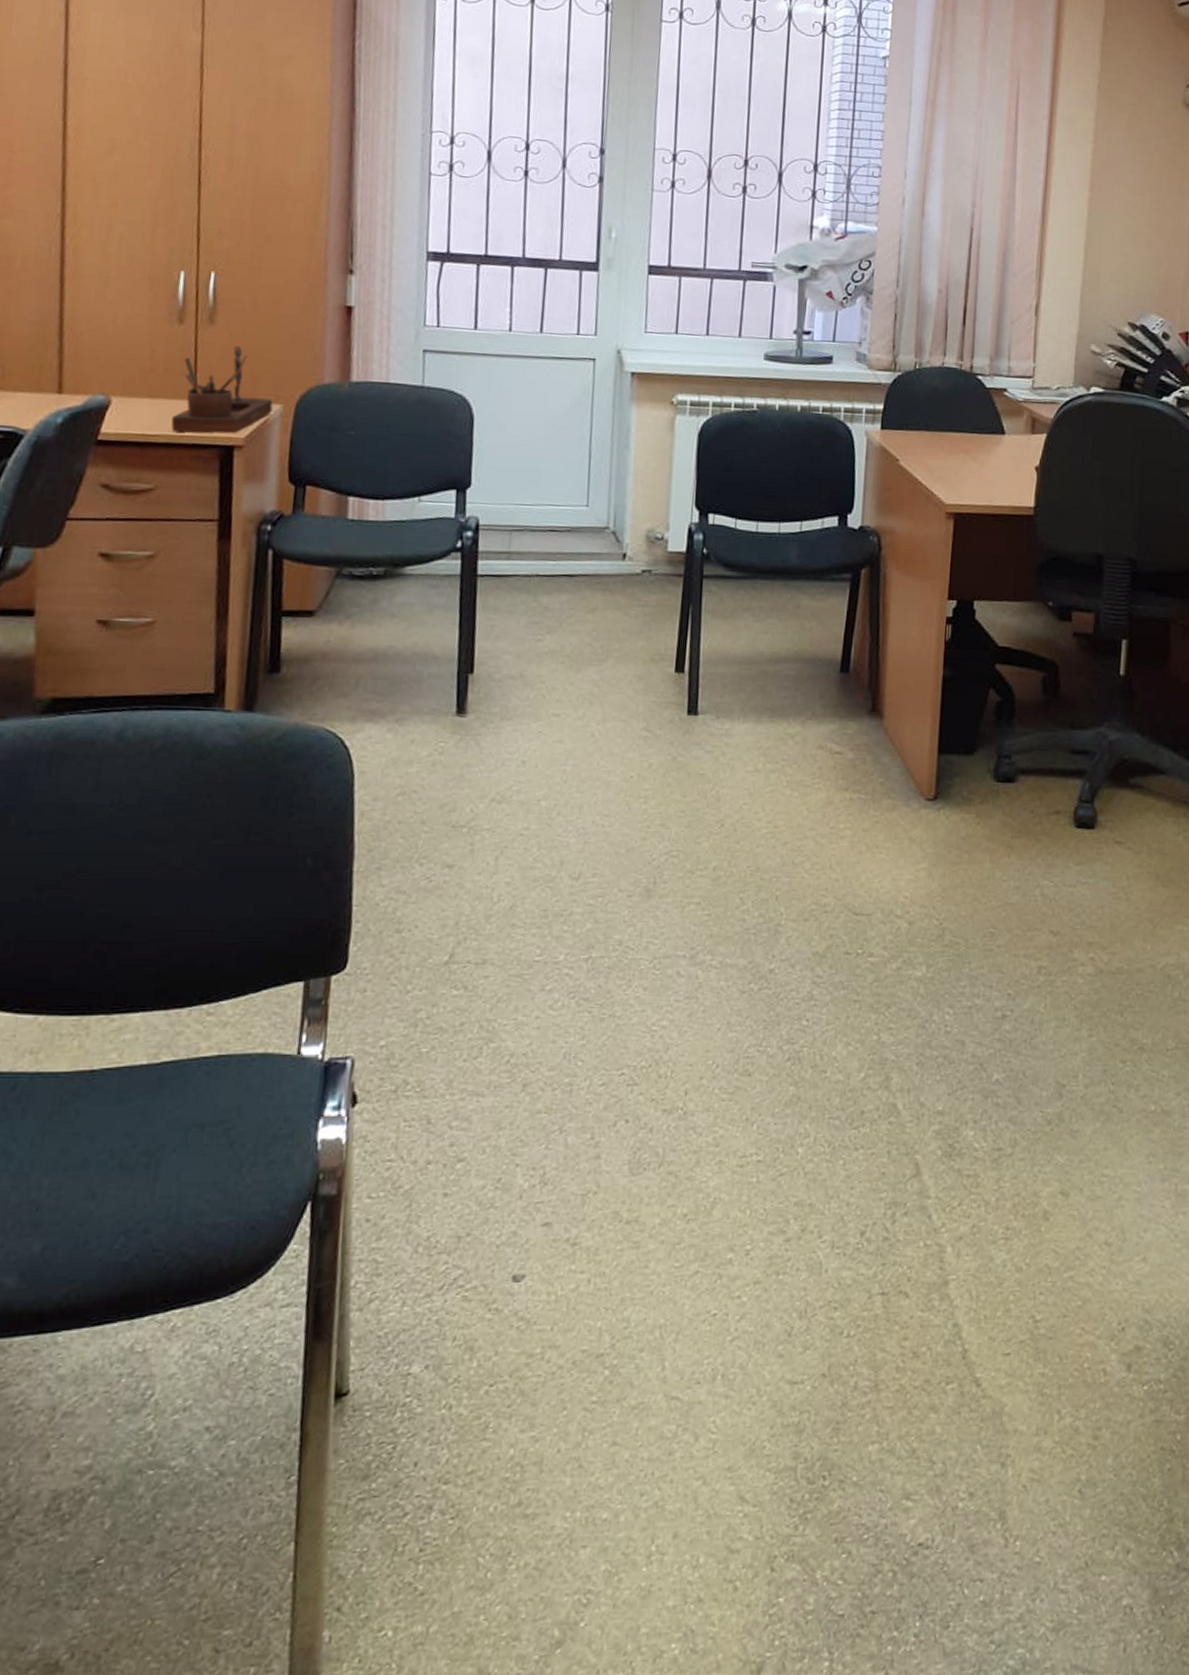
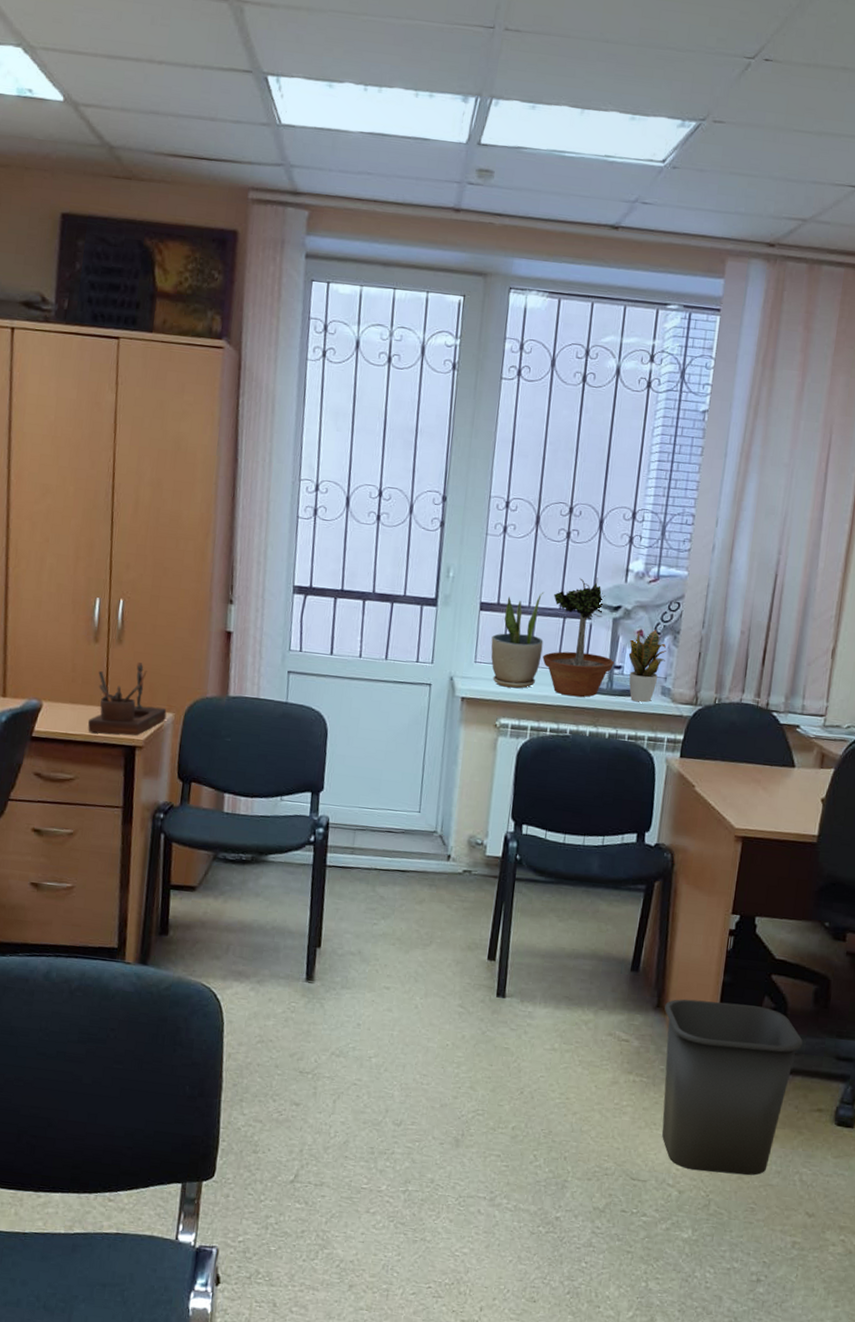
potted plant: none [662,252,722,360] -> present [491,591,545,689]
potted tree: none [722,235,803,367] -> present [542,577,614,697]
potted plant: none [818,288,859,371] -> present [628,627,666,703]
waste bin: none [880,699,1033,896] -> present [662,999,803,1175]

